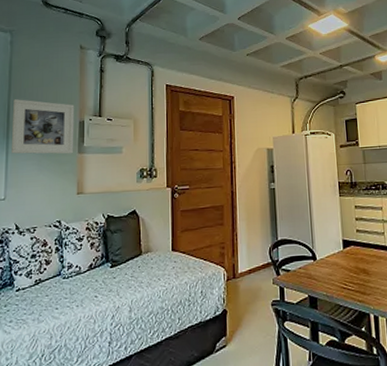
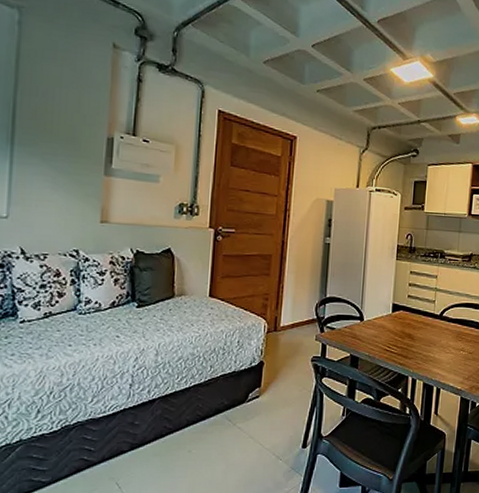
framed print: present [12,99,75,154] -> none [17,97,102,175]

